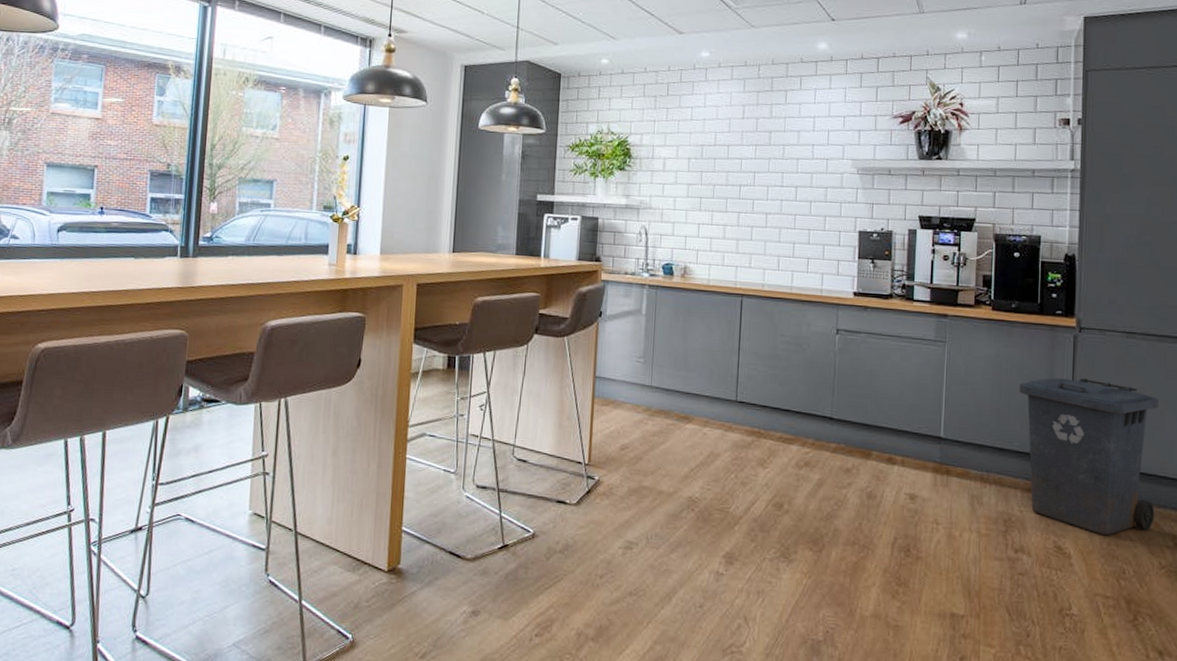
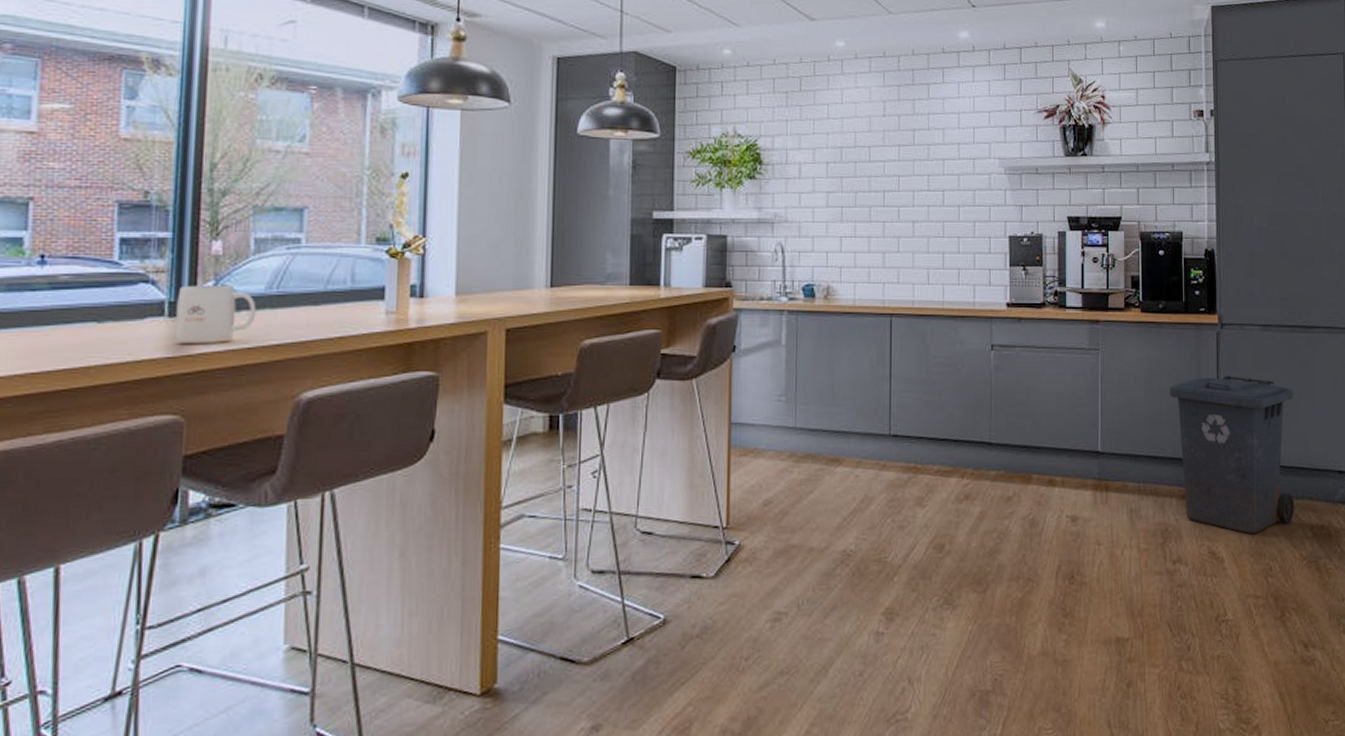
mug: none [184,235,239,279] -> present [175,285,257,345]

